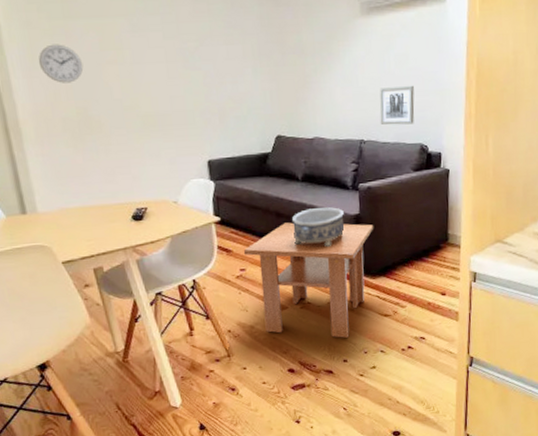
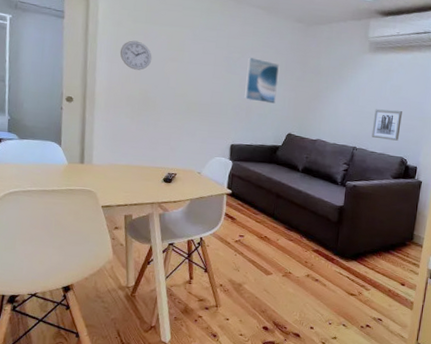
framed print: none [208,44,254,102] -> present [244,57,279,104]
coffee table: present [243,222,374,338] -> none [244,203,354,308]
decorative bowl: present [292,207,345,248] -> none [287,195,331,229]

